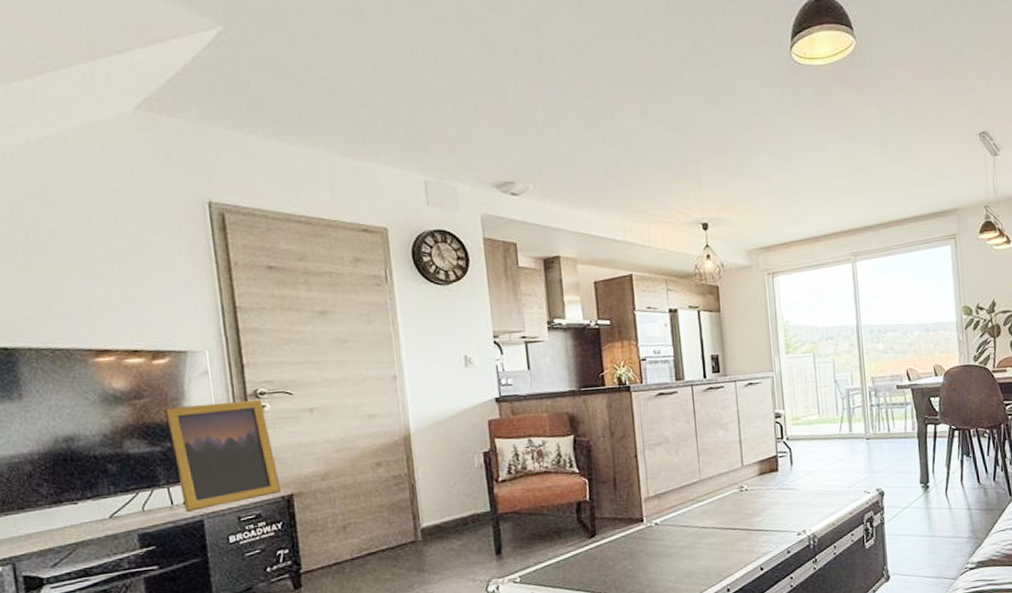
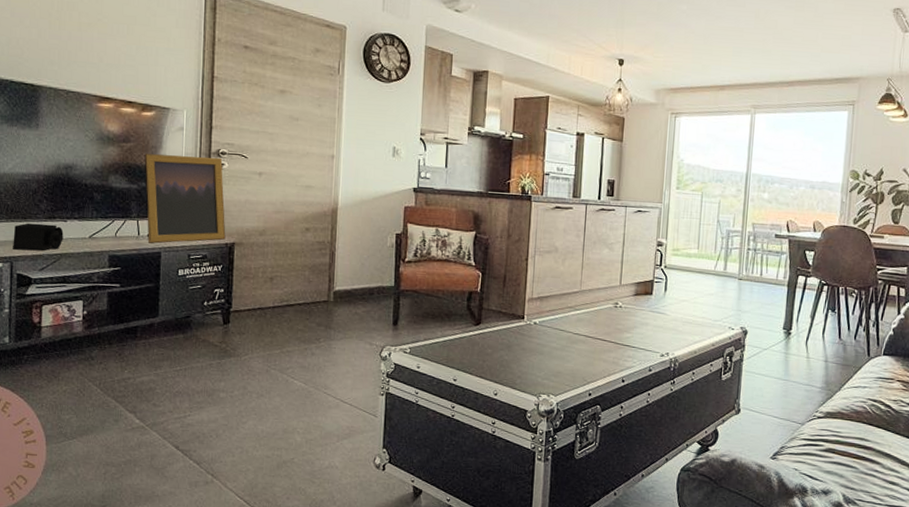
speaker: none [10,510,77,548] -> present [13,223,64,251]

